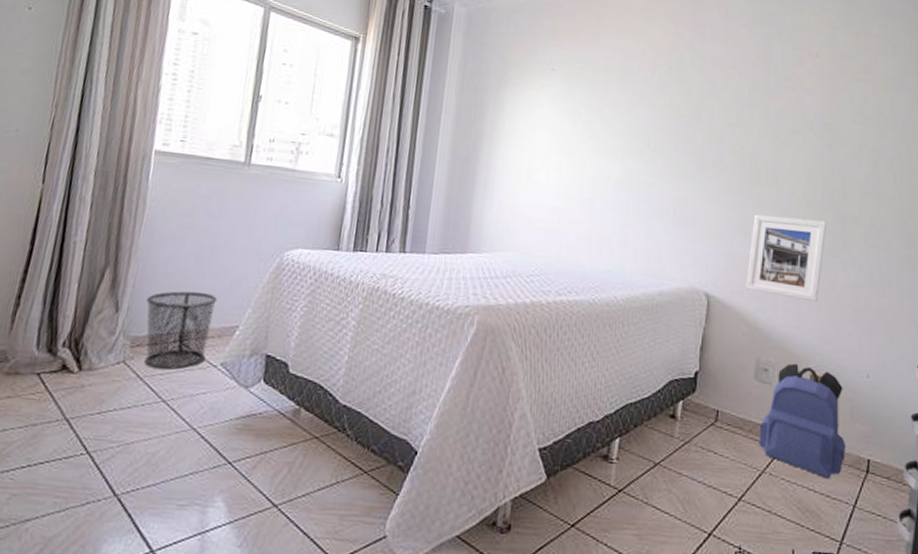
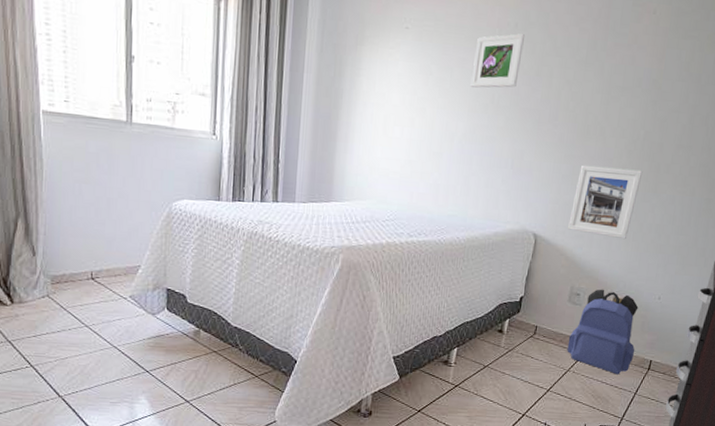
waste bin: present [144,291,217,370] -> none [58,237,119,302]
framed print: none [623,75,681,131] -> present [470,33,526,88]

